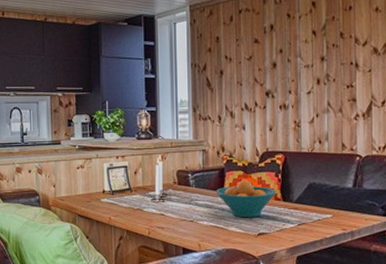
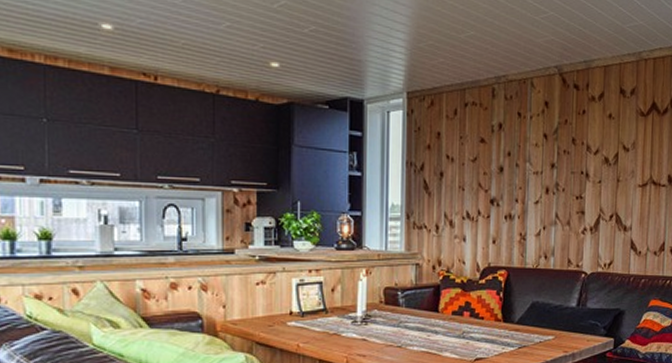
fruit bowl: present [216,180,277,218] -> none [429,299,497,342]

